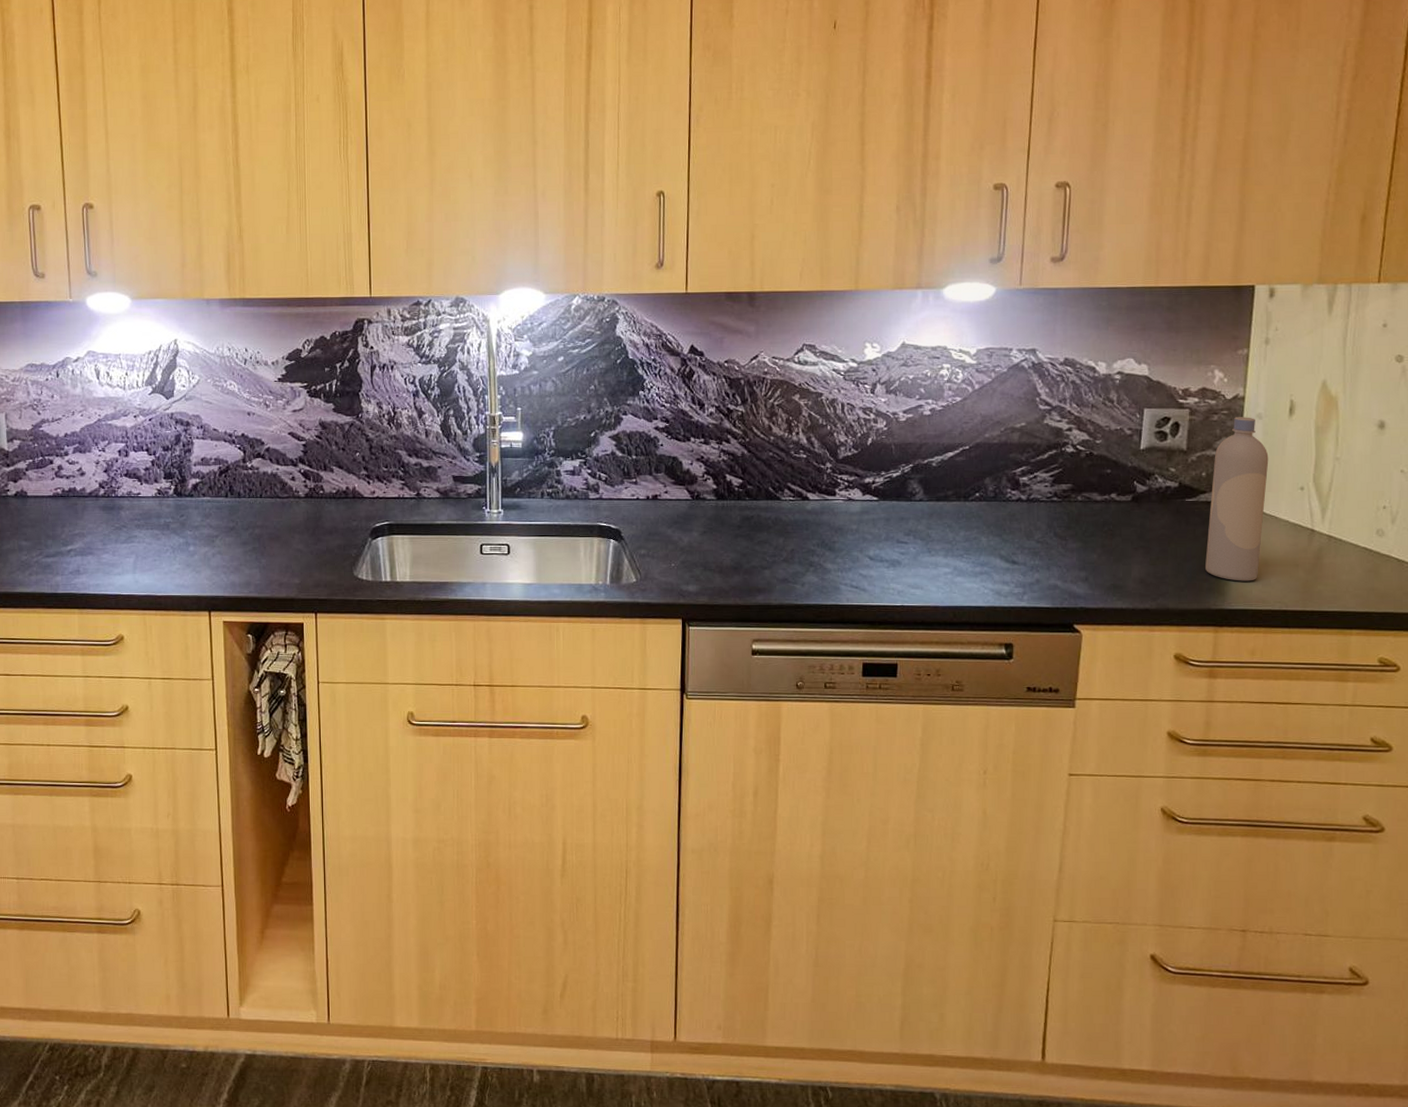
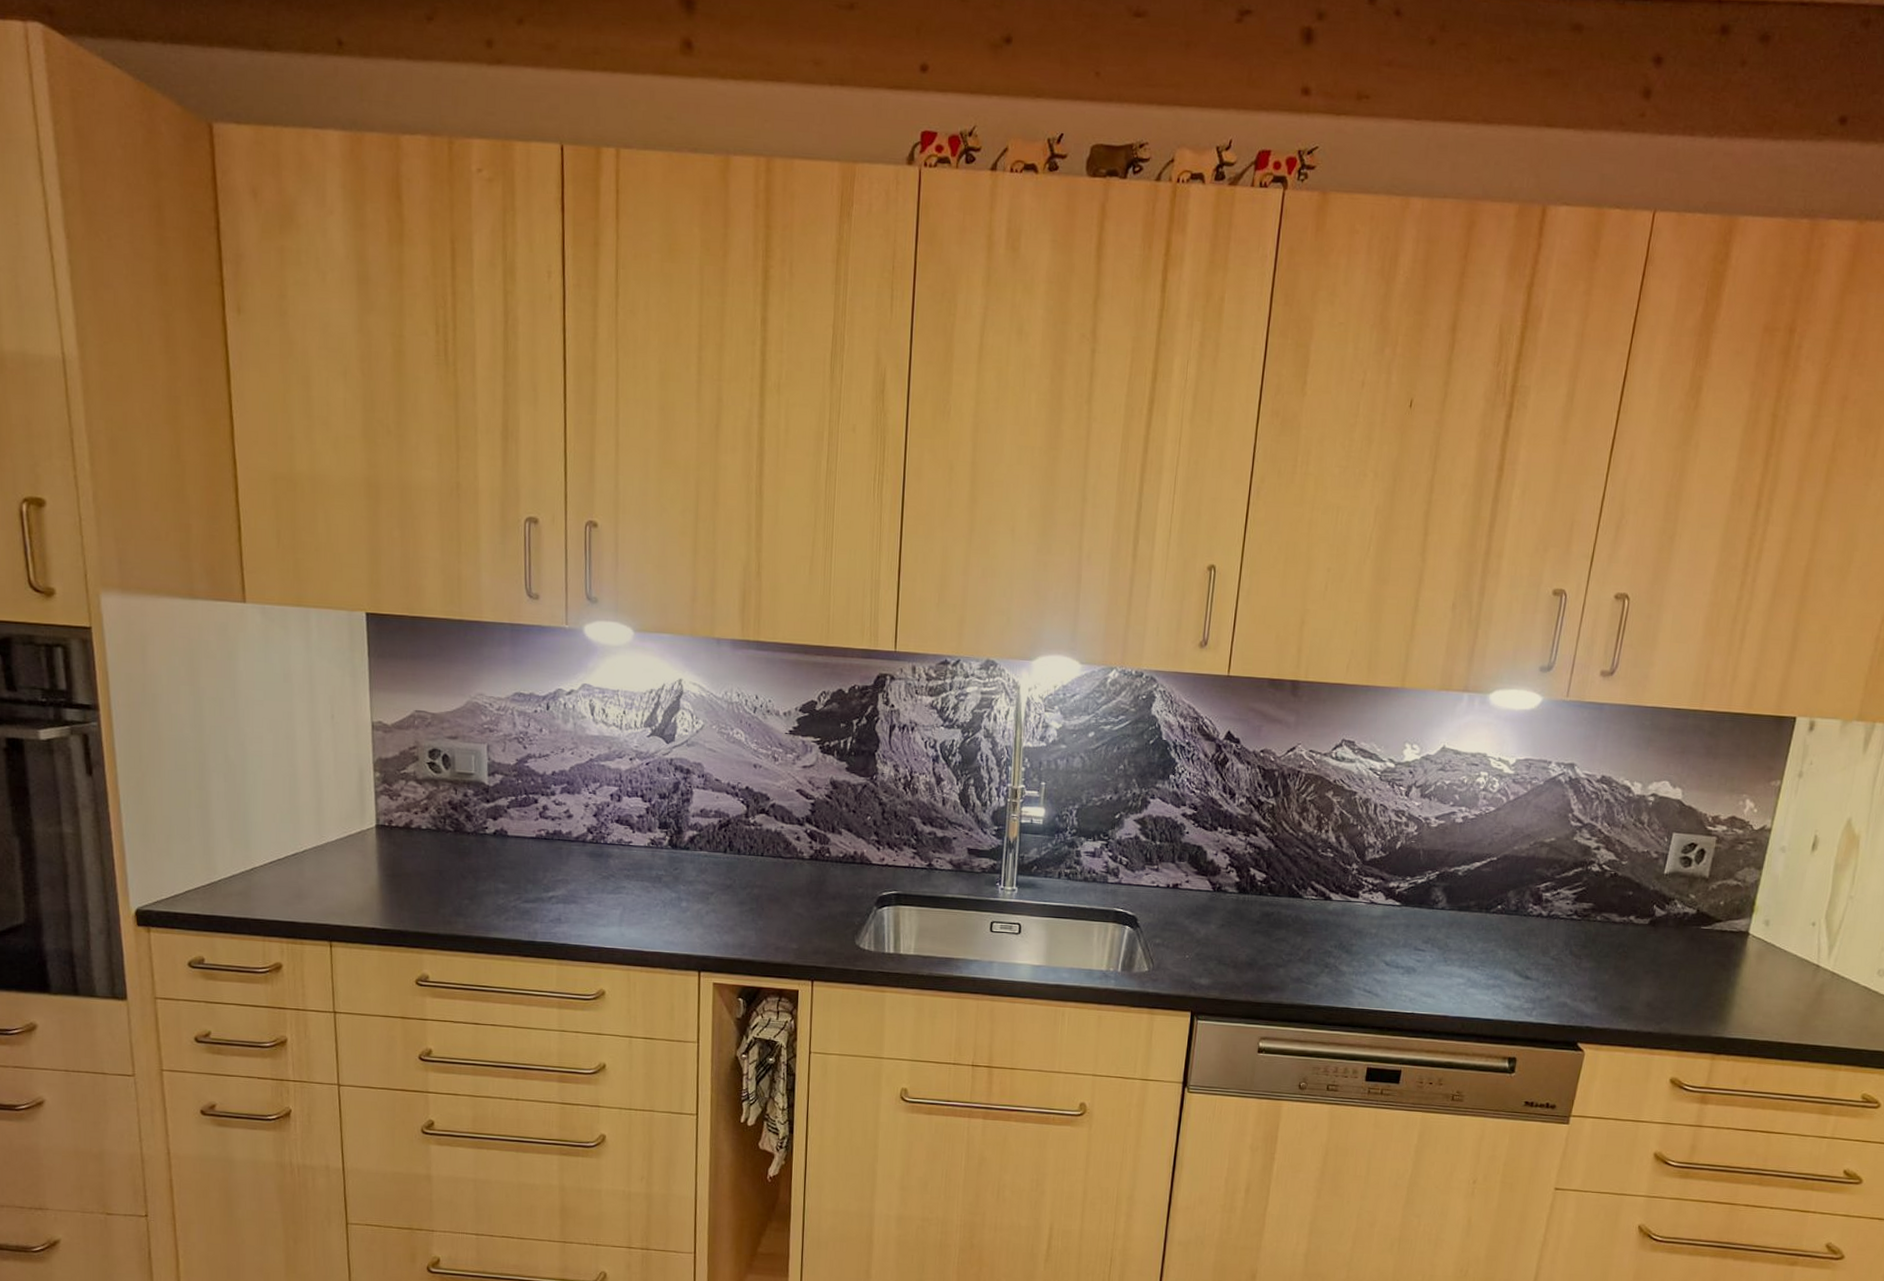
bottle: present [1205,417,1269,582] -> none [1711,848,1787,1012]

